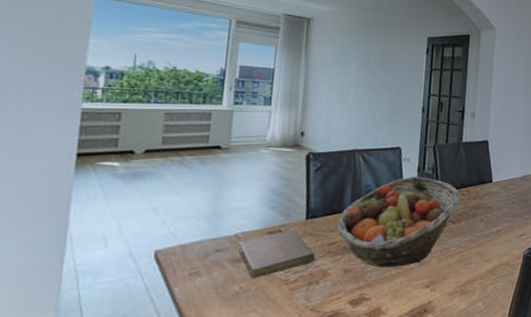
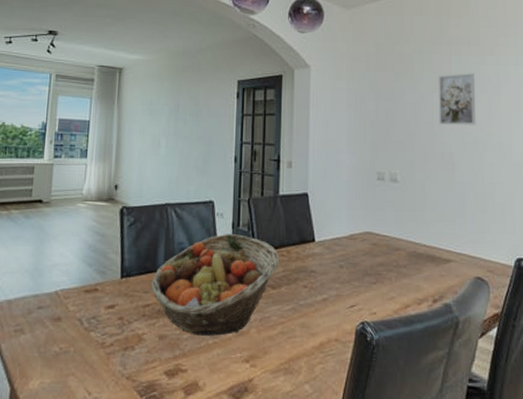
notebook: present [238,230,316,279] -> none [58,289,131,339]

